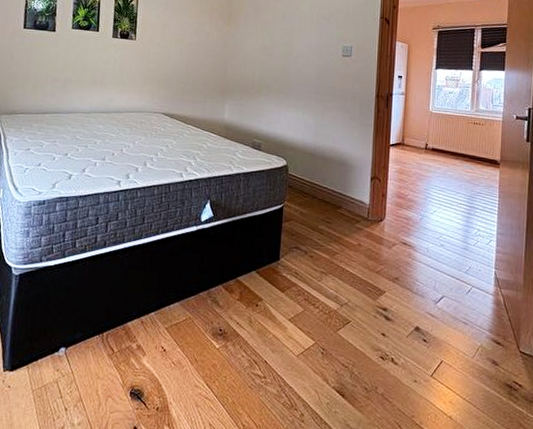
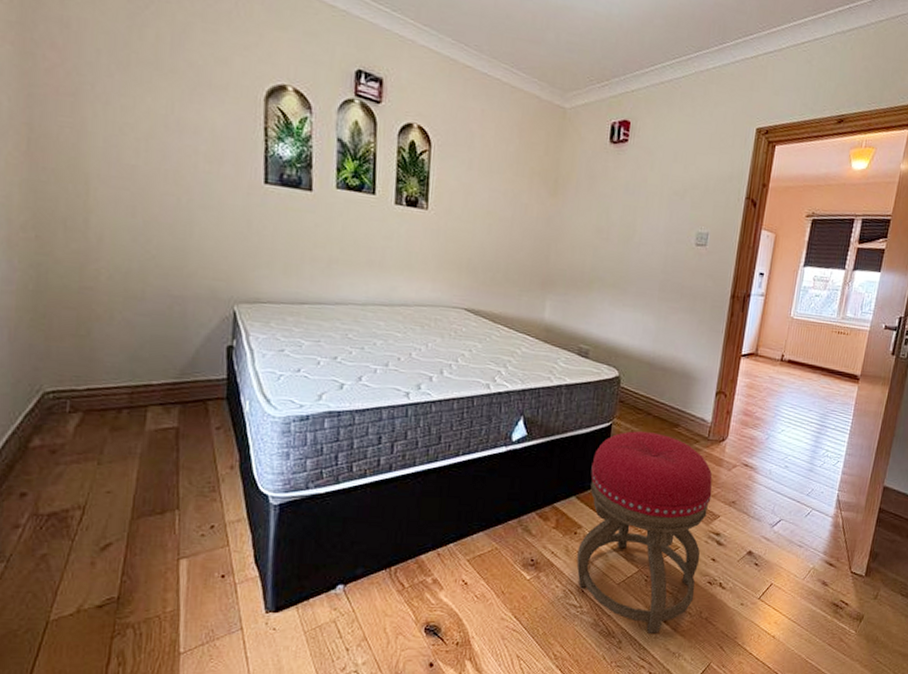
stool: none [259,212,376,408] -> present [576,431,713,633]

